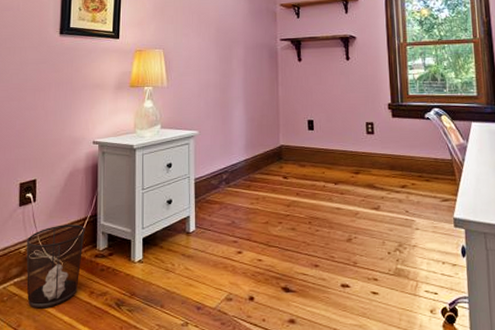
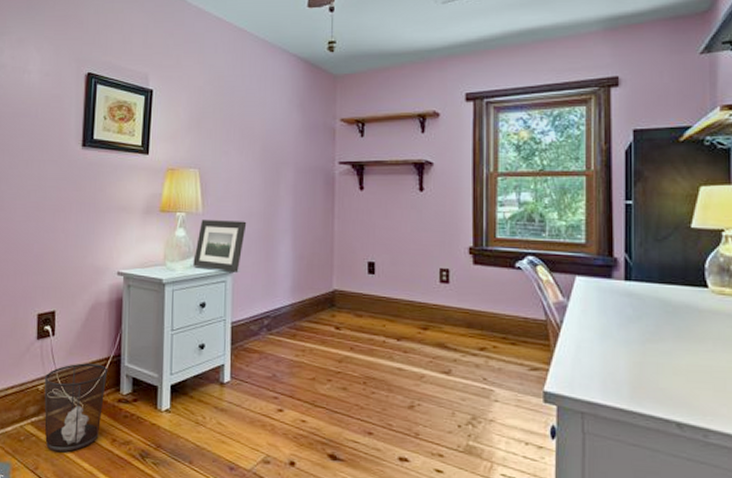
picture frame: none [160,91,205,136] -> present [193,220,247,272]

